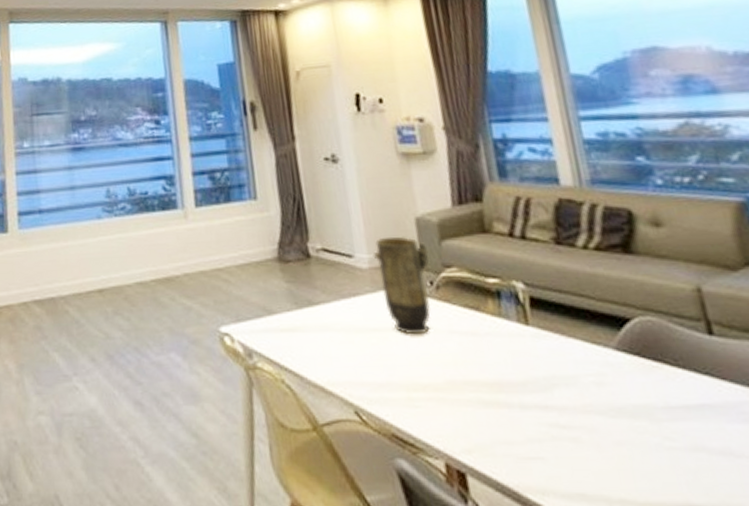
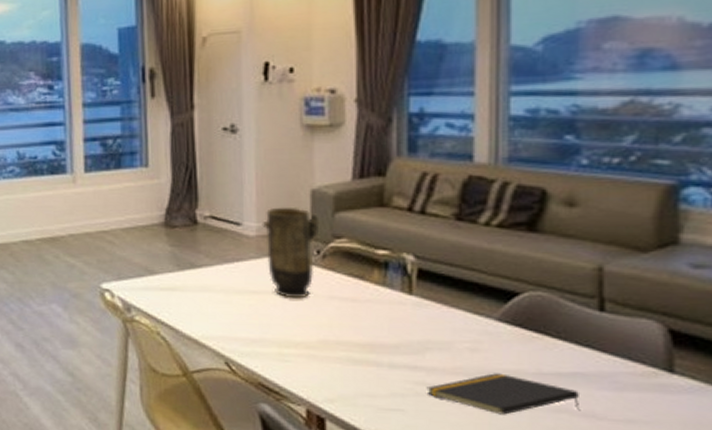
notepad: none [561,409,717,458] -> present [426,373,581,415]

